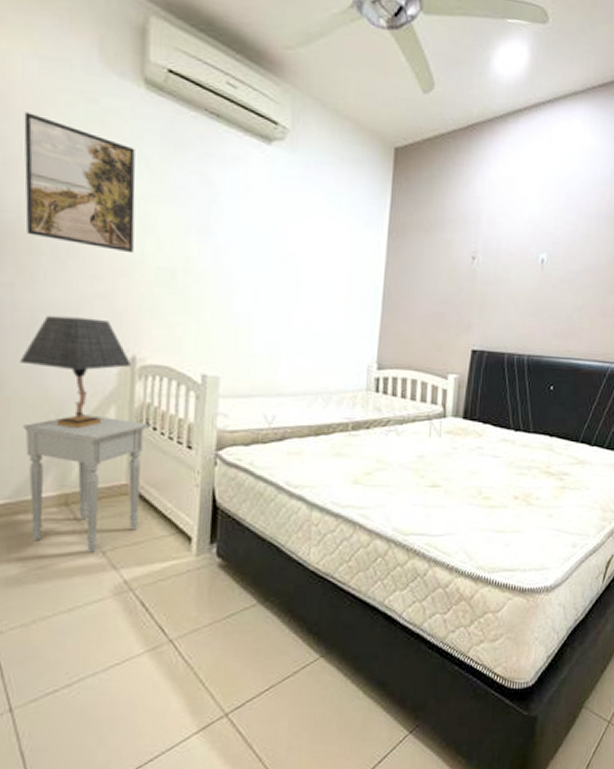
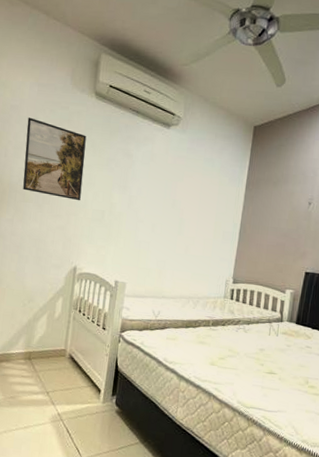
table lamp: present [19,315,131,428] -> none [11,239,73,311]
nightstand: present [23,414,149,553] -> none [9,302,81,392]

